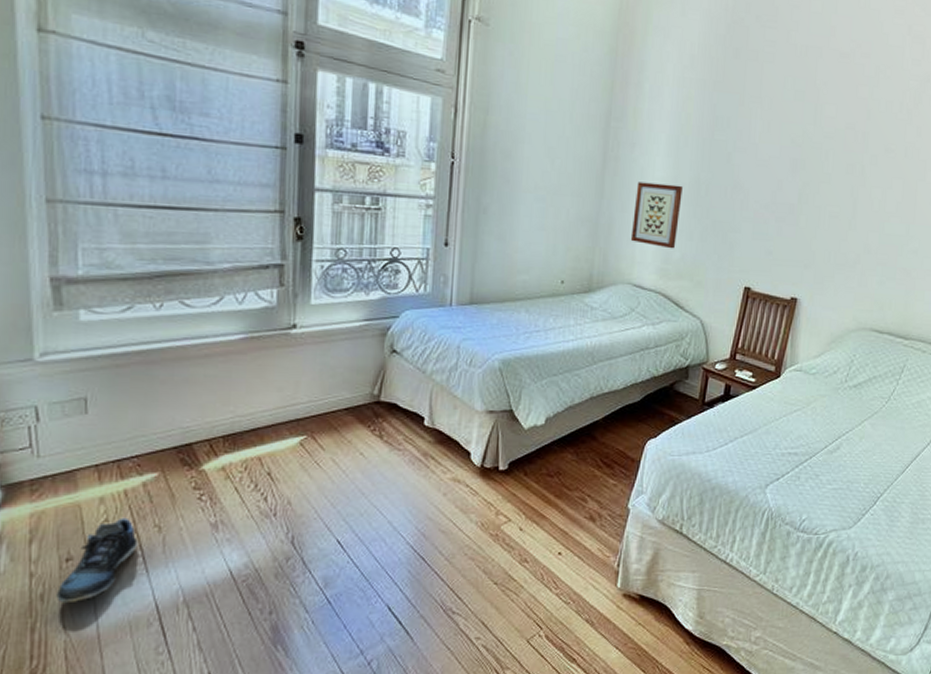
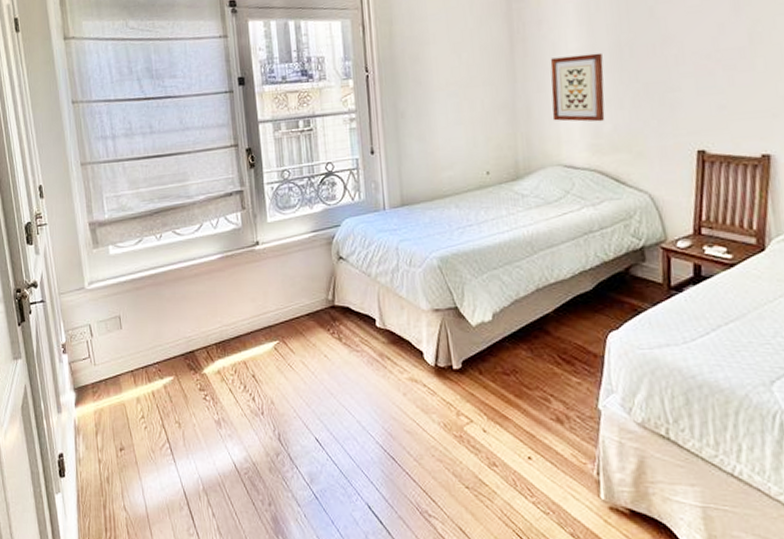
shoe: present [56,517,138,604] -> none [117,415,166,487]

